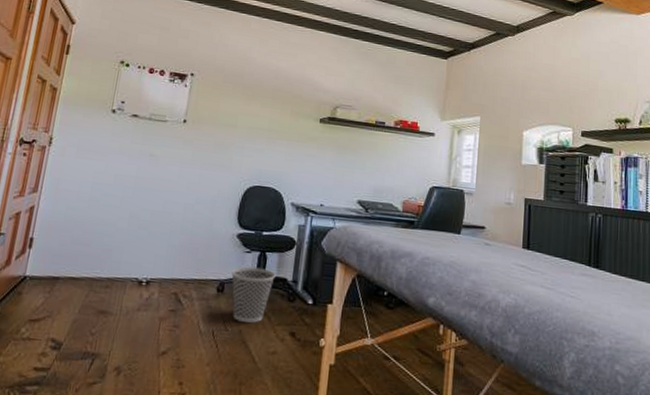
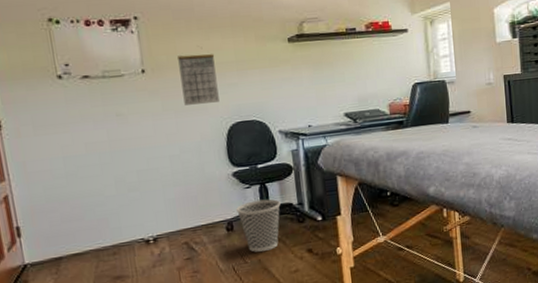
calendar: none [212,114,251,163] -> present [178,53,220,105]

